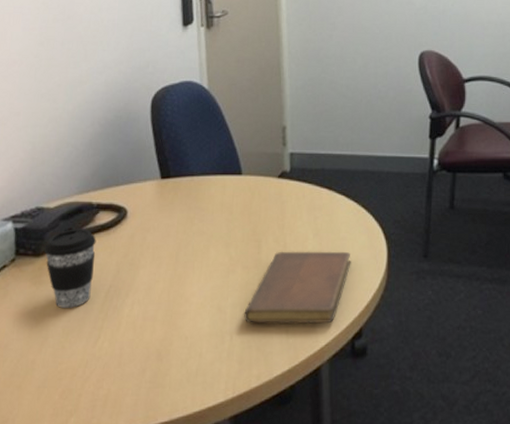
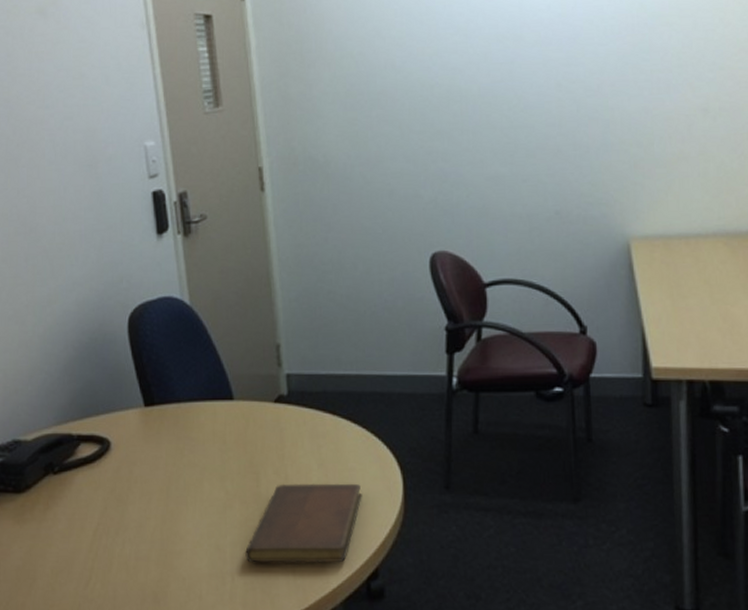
coffee cup: present [43,229,97,308] -> none [24,462,80,547]

